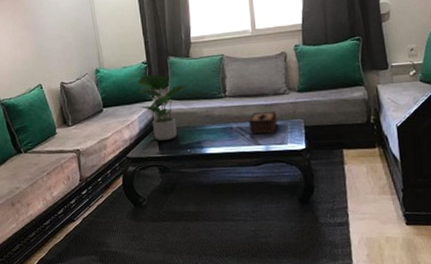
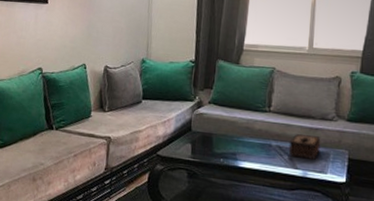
potted plant: present [138,74,186,141] -> none [178,74,231,146]

